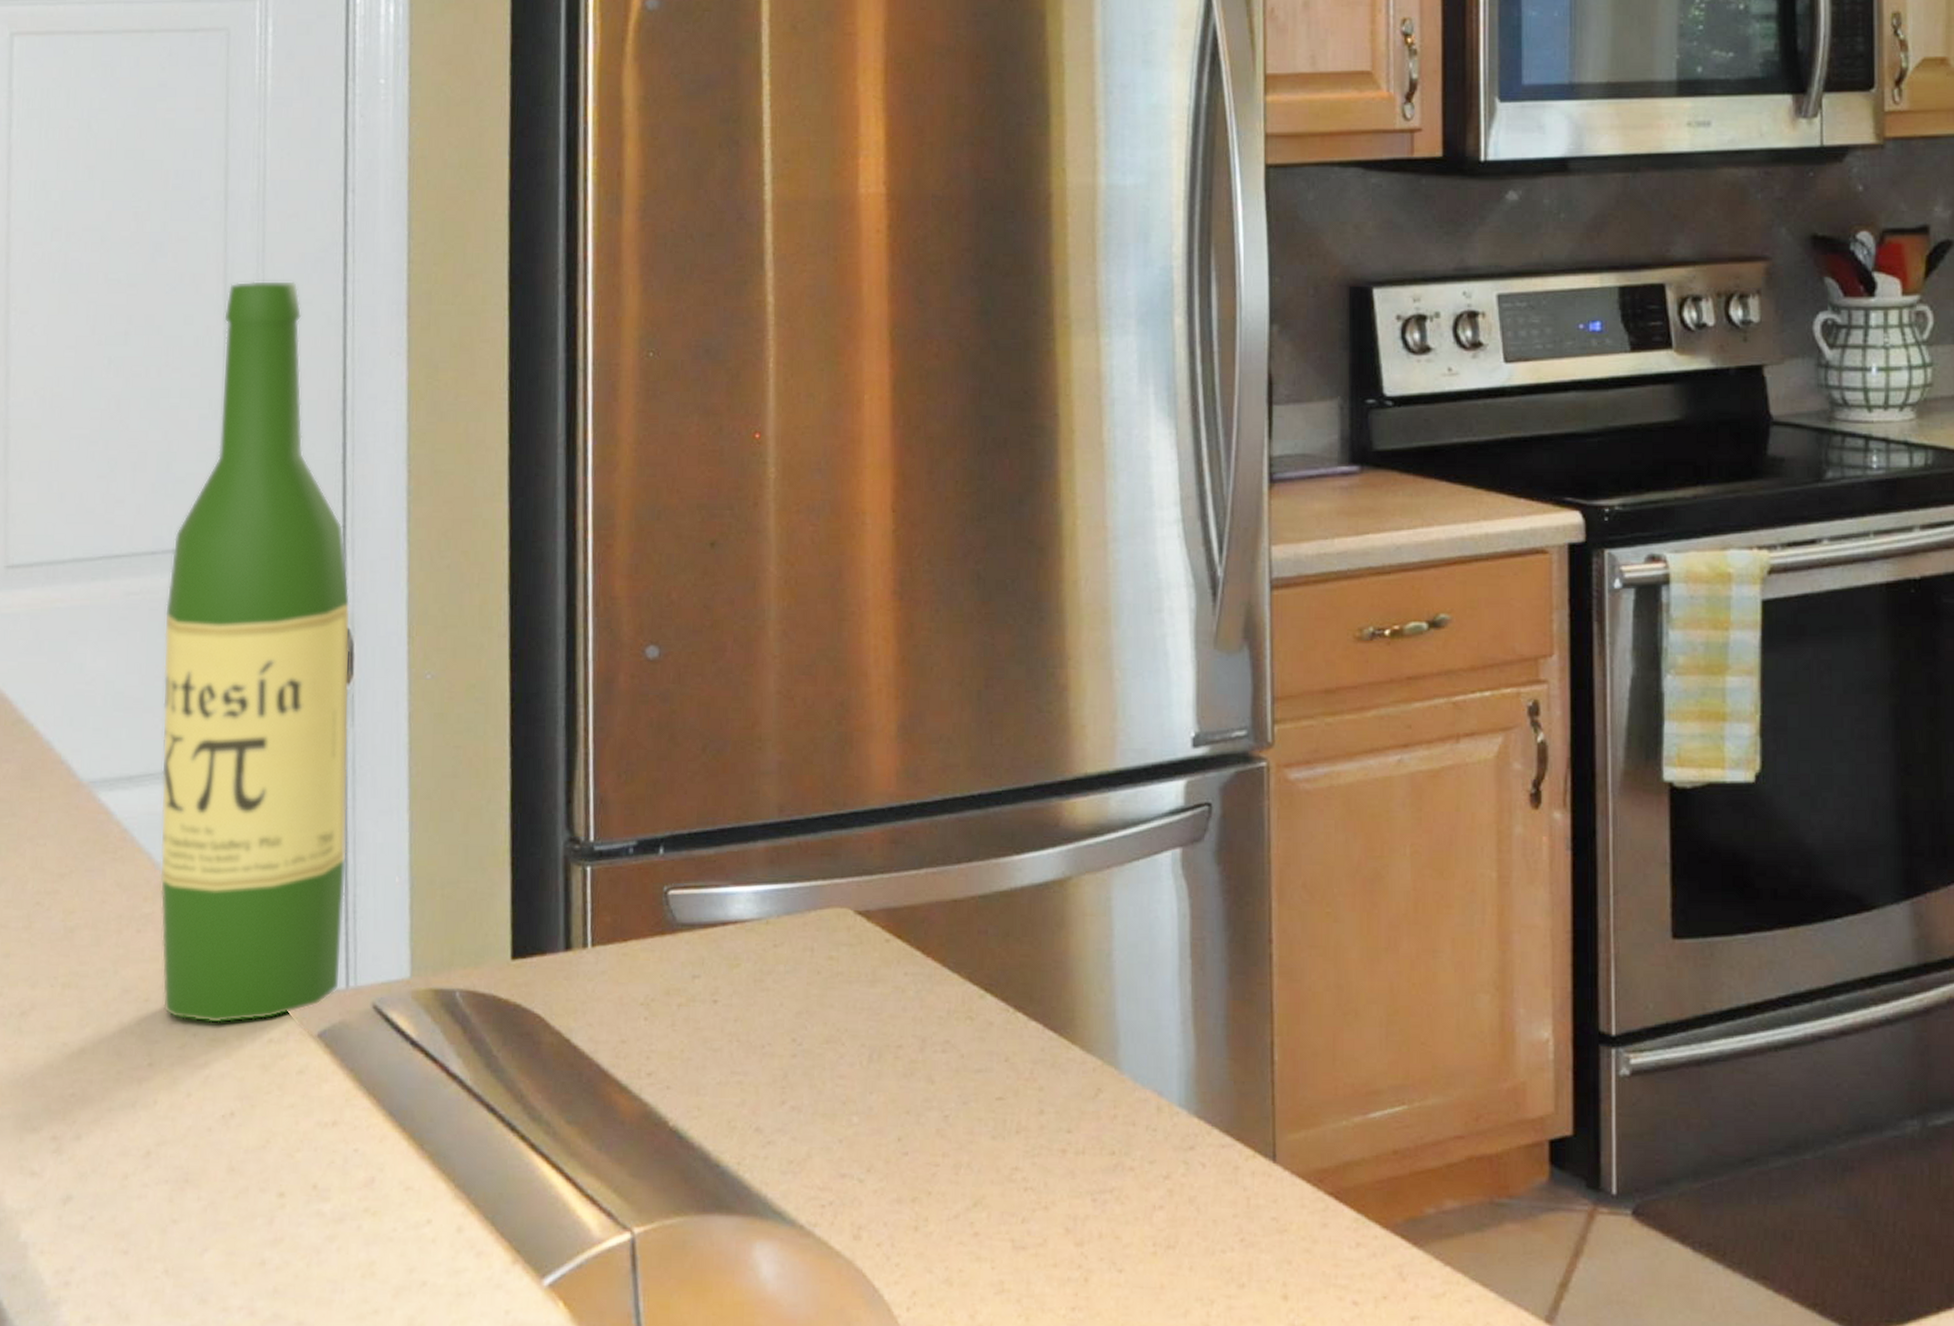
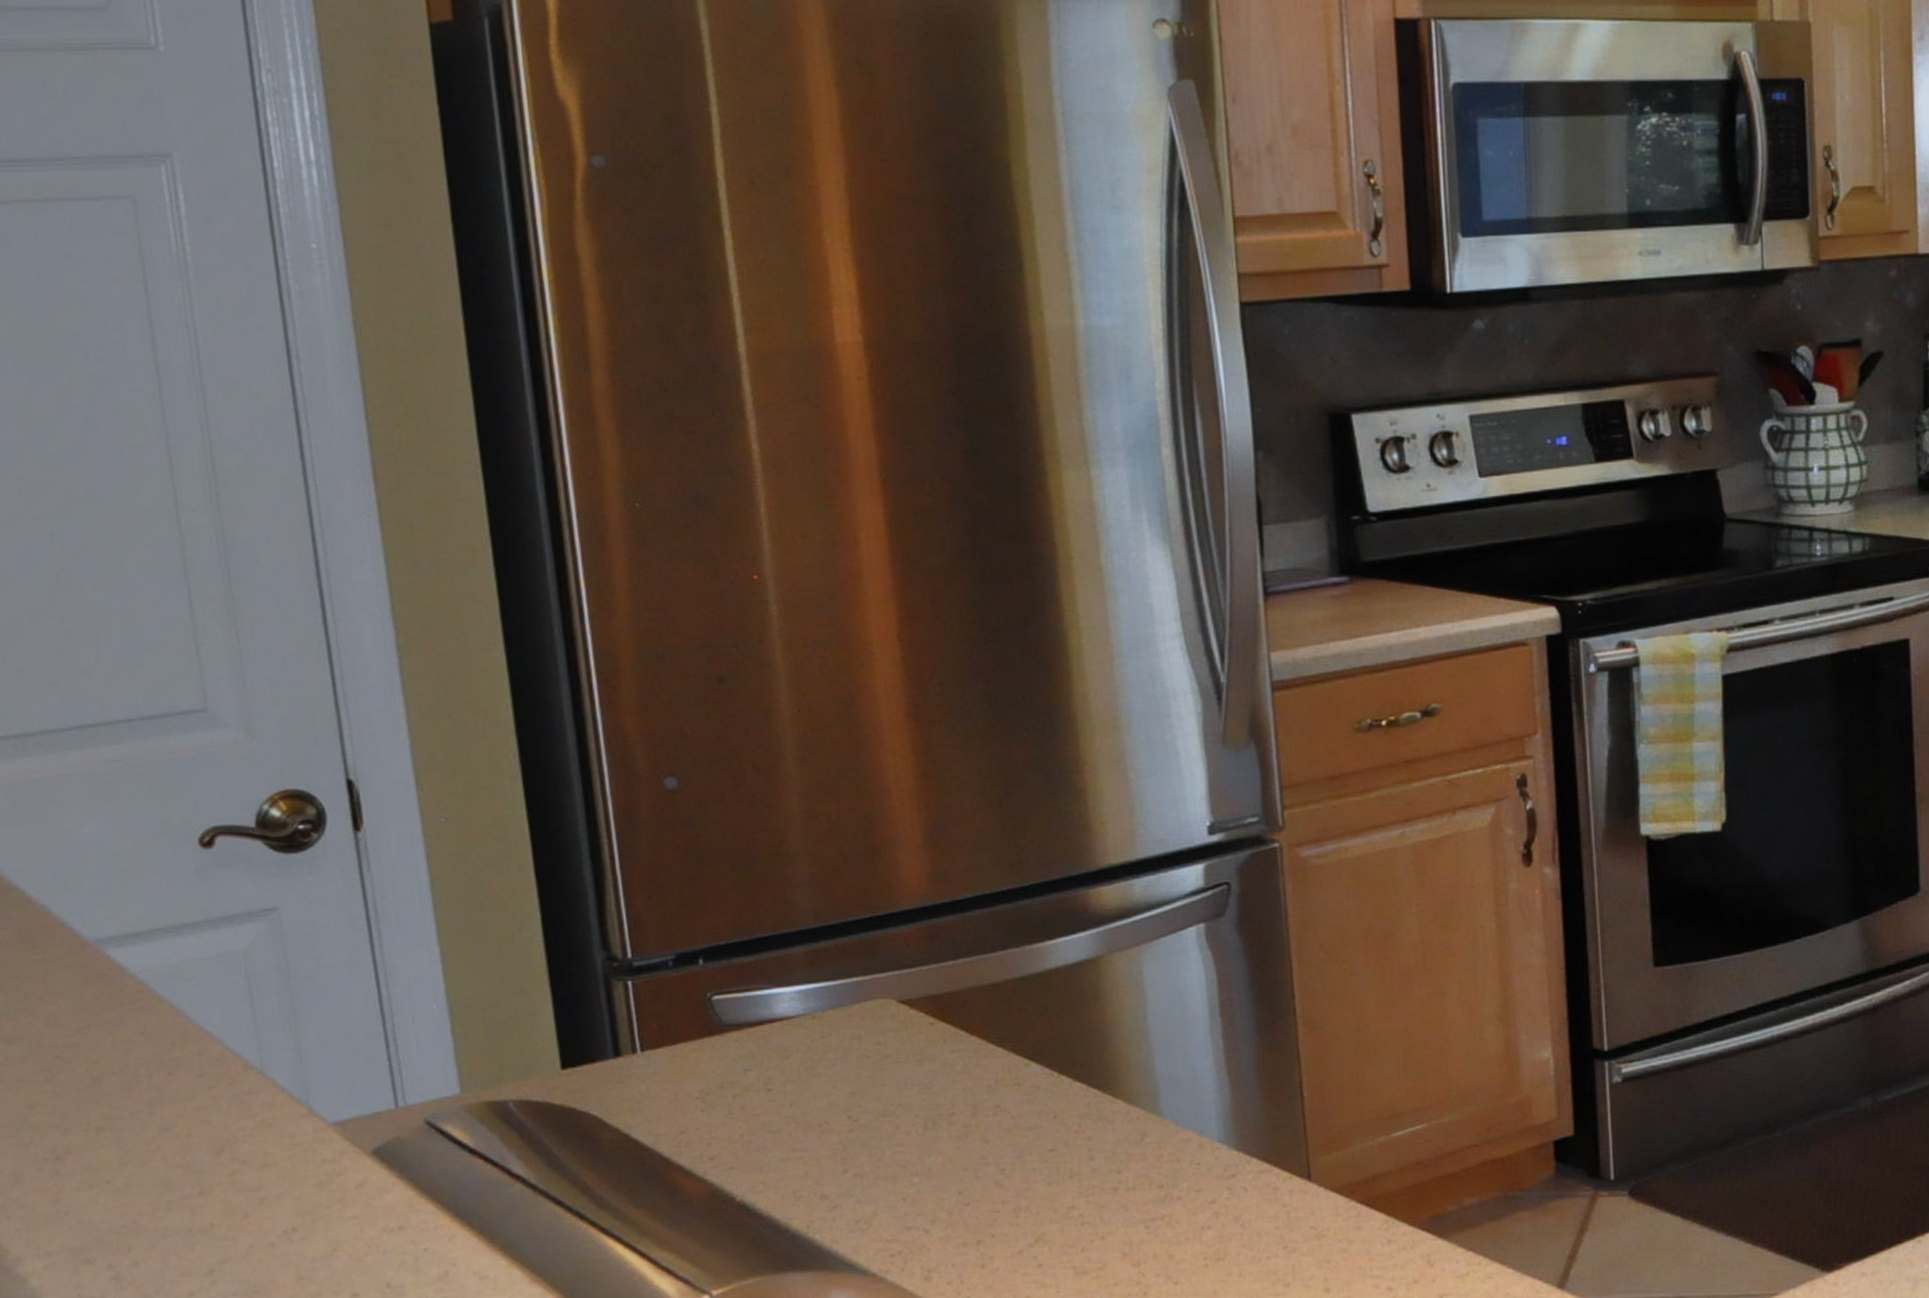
wine bottle: present [159,280,351,1023] -> none [150,448,389,1151]

